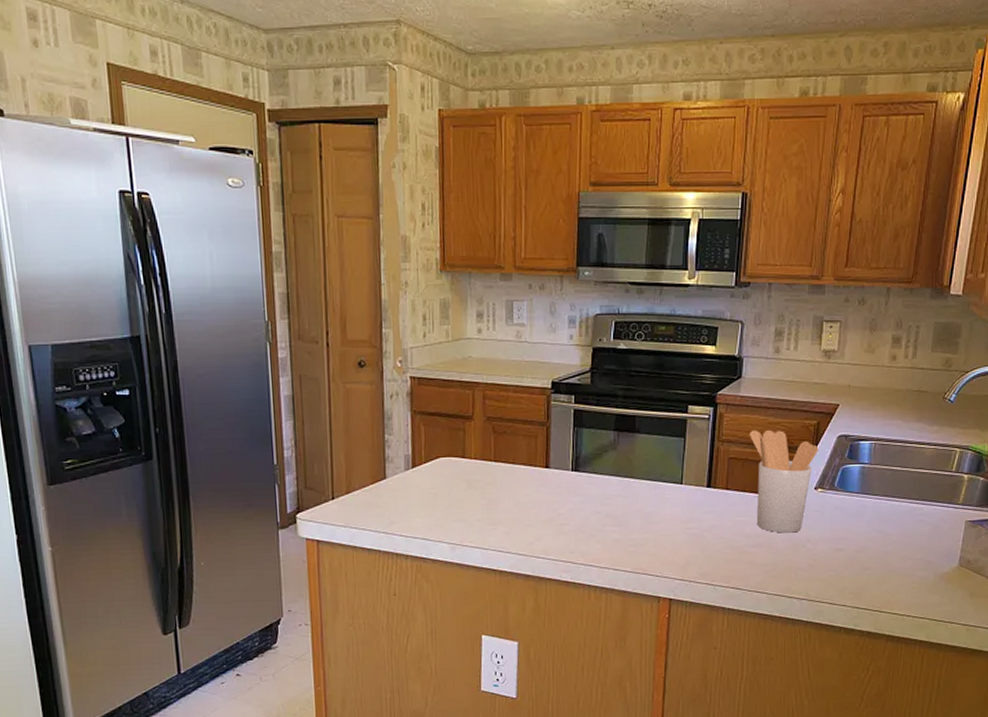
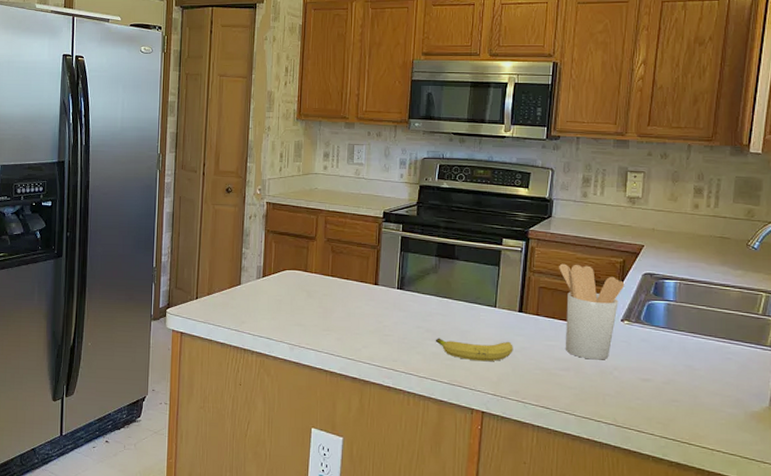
fruit: none [616,520,702,545] -> present [435,338,513,362]

